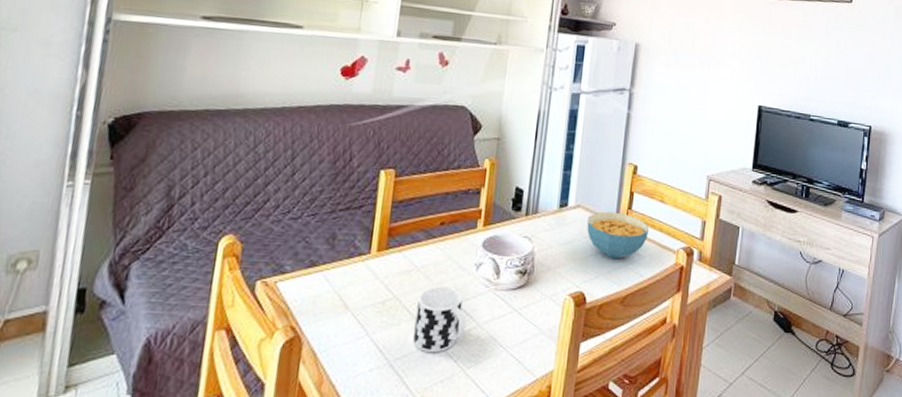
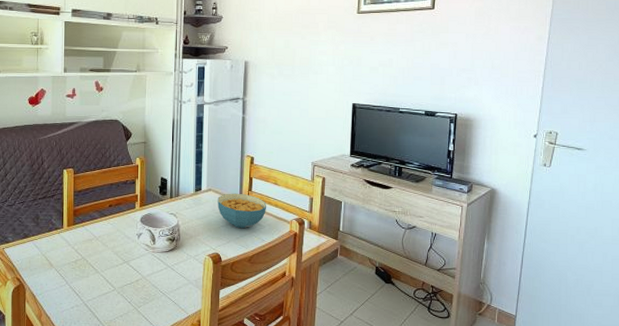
cup: present [413,286,466,353] -> none [99,250,134,296]

